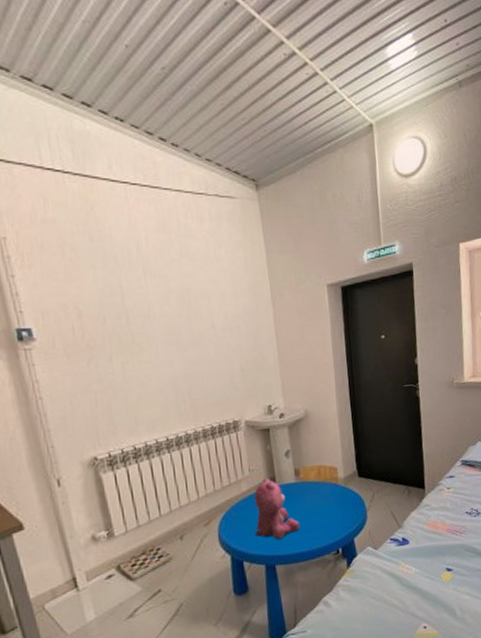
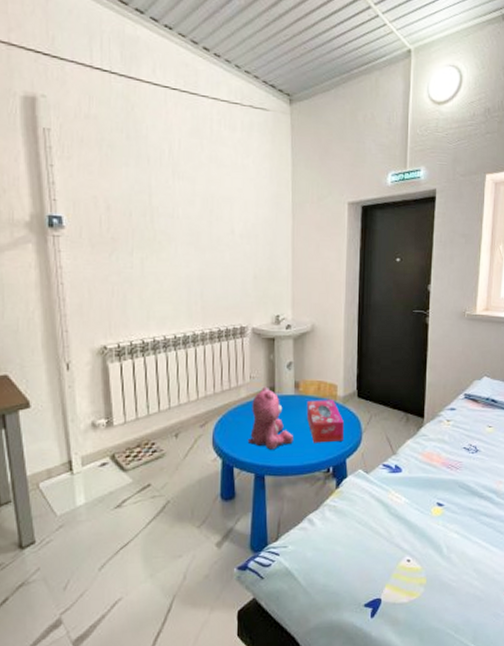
tissue box: none [308,482,349,527] -> present [306,400,344,443]

